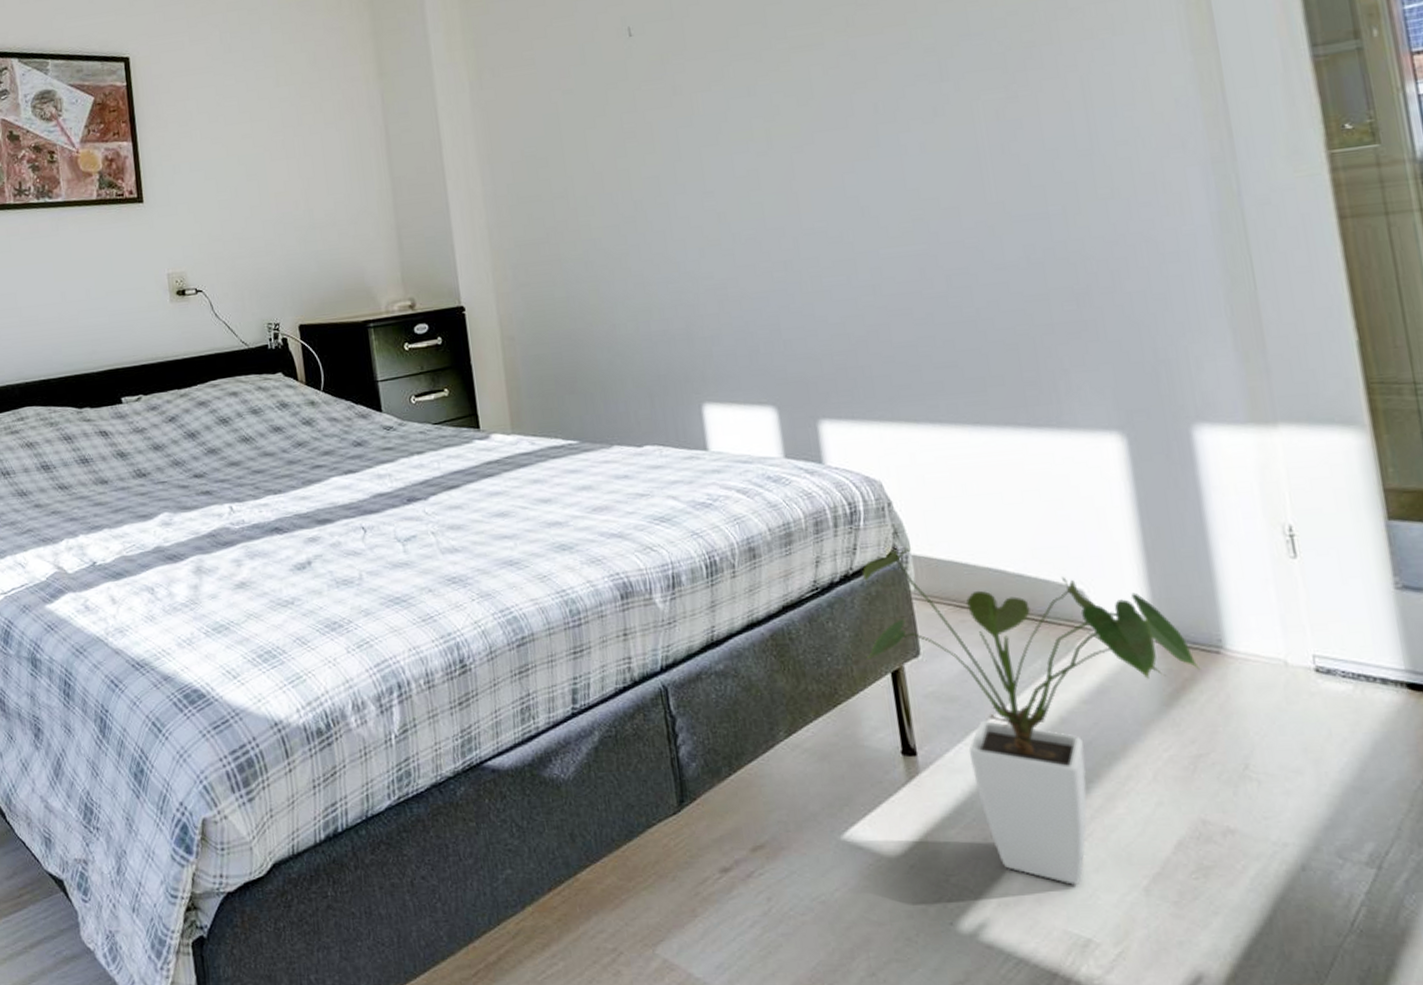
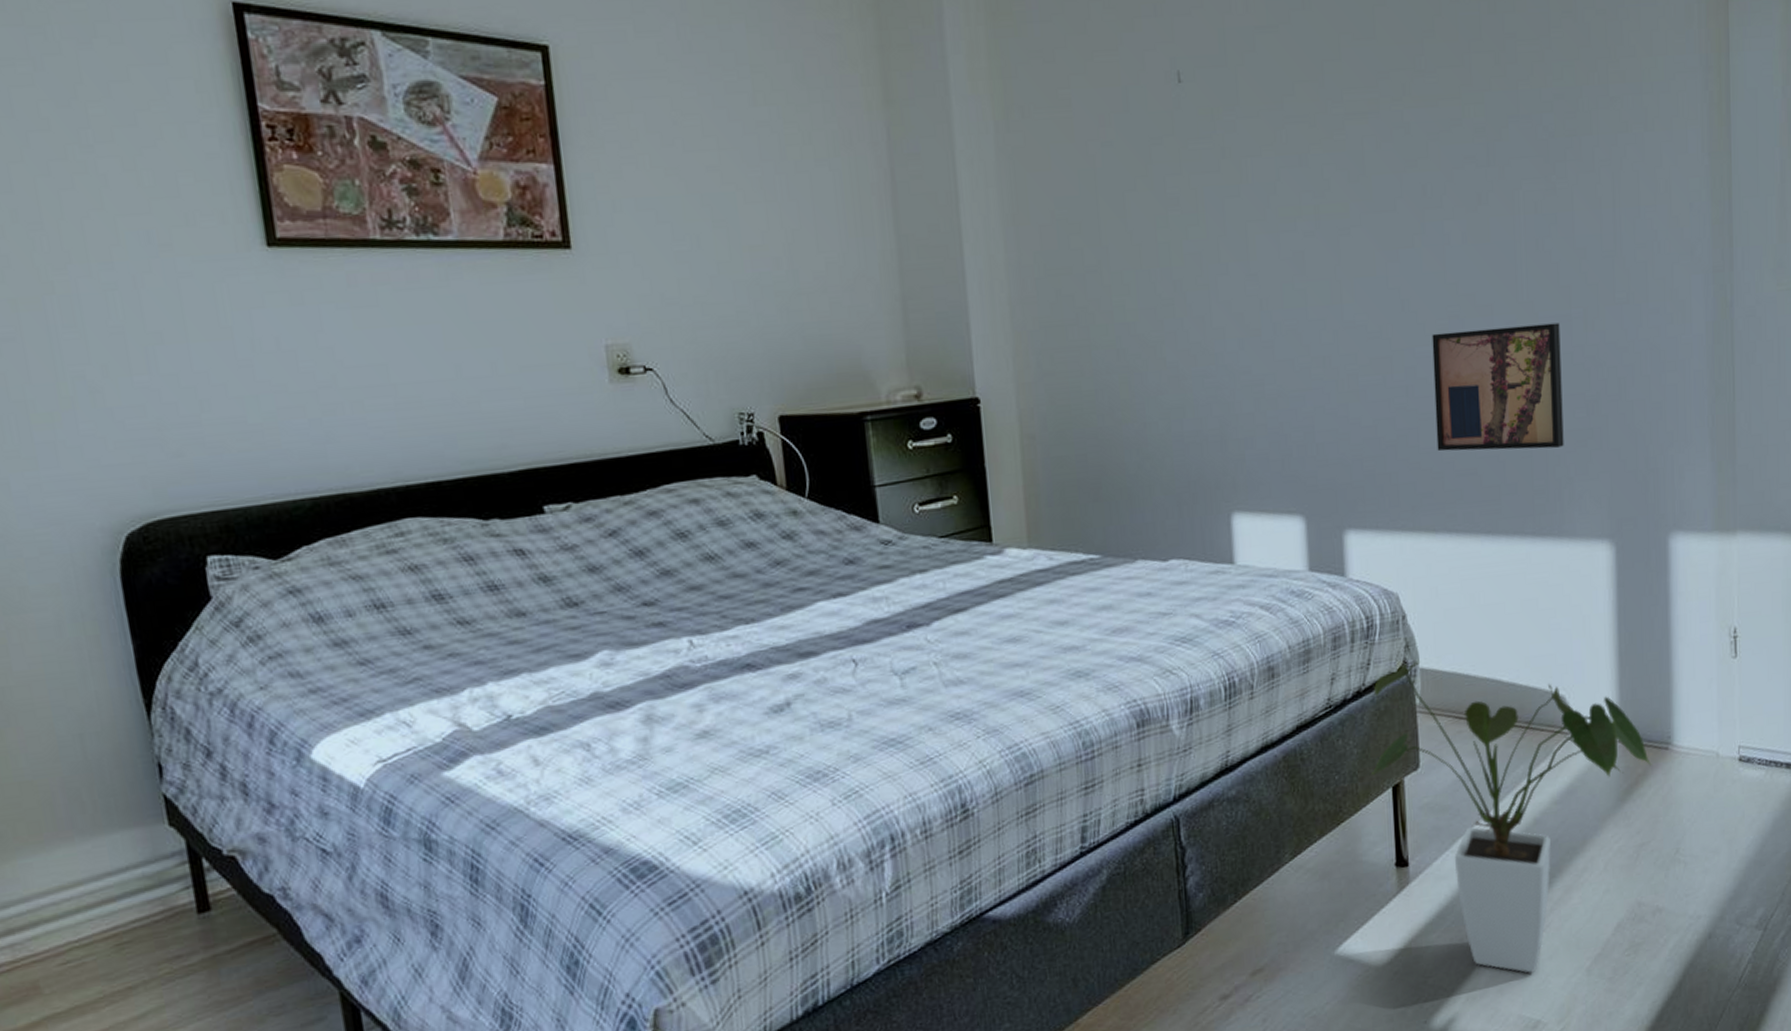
wall art: none [896,220,1054,345] -> present [1432,322,1564,451]

